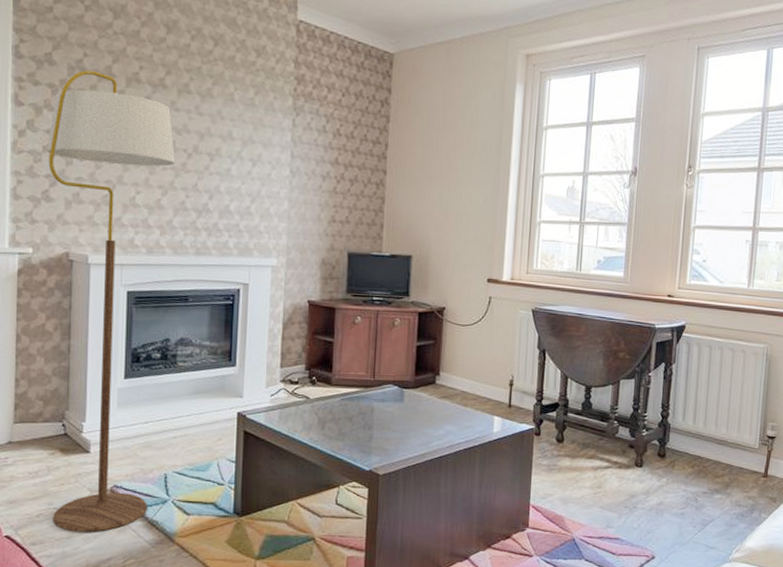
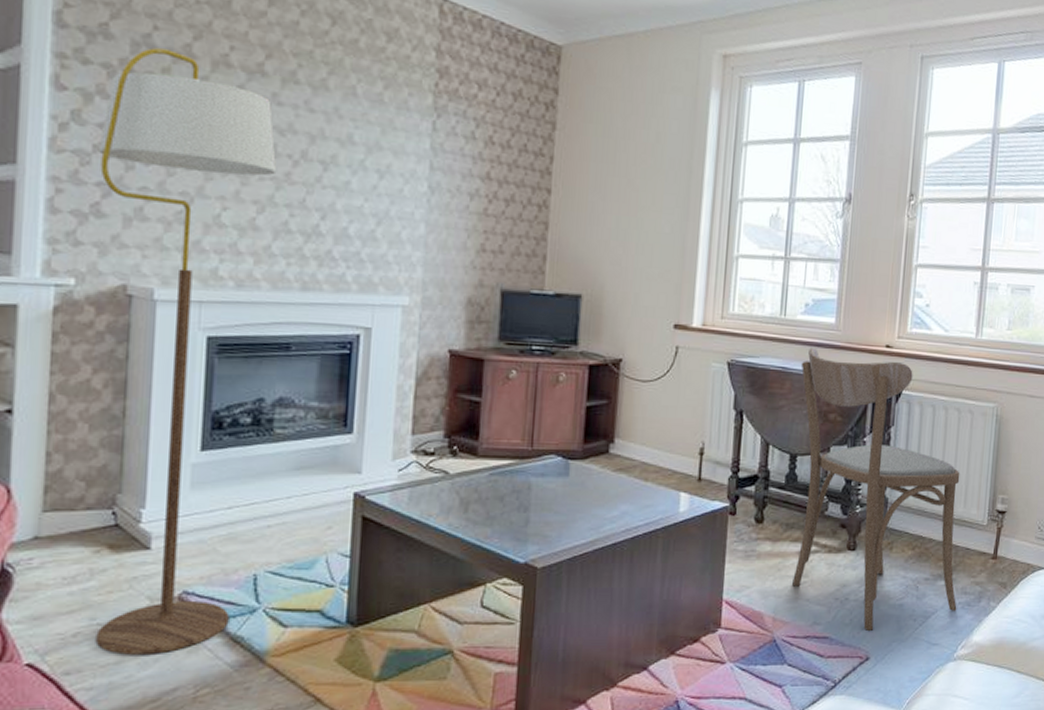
dining chair: none [588,297,734,534] -> present [792,347,960,631]

